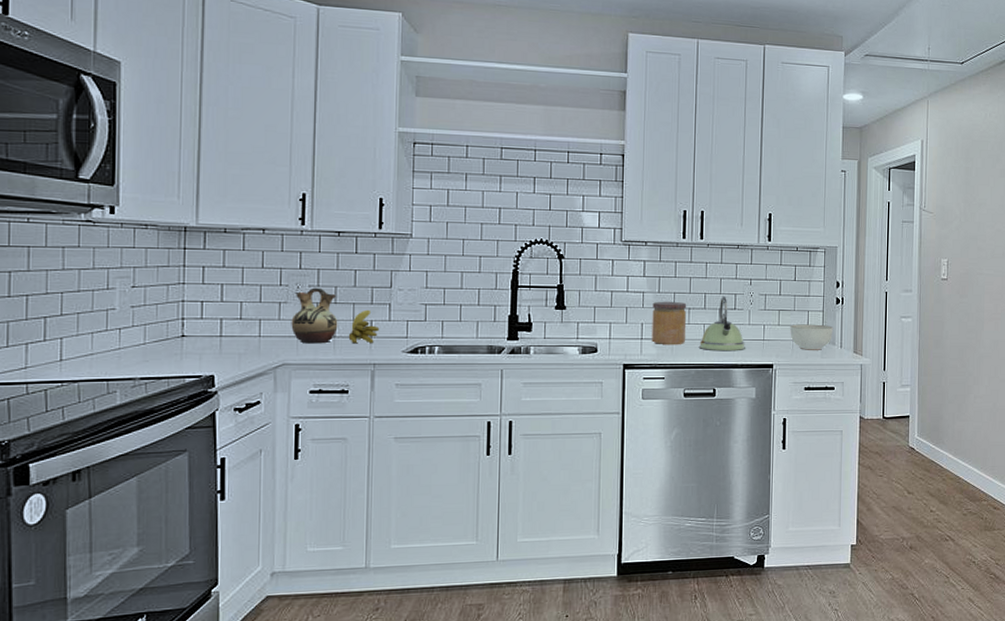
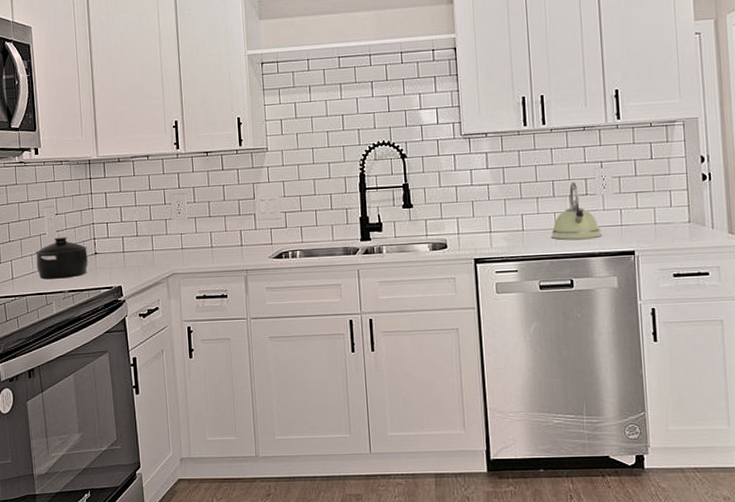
saucepan: none [98,314,172,363] -> present [35,237,88,279]
ceramic pitcher: present [291,287,338,344] -> none [176,204,214,255]
banana: present [348,309,380,344] -> none [222,220,248,252]
jar: present [652,302,687,344] -> none [498,192,536,237]
bowl: present [789,324,834,350] -> none [649,204,702,234]

